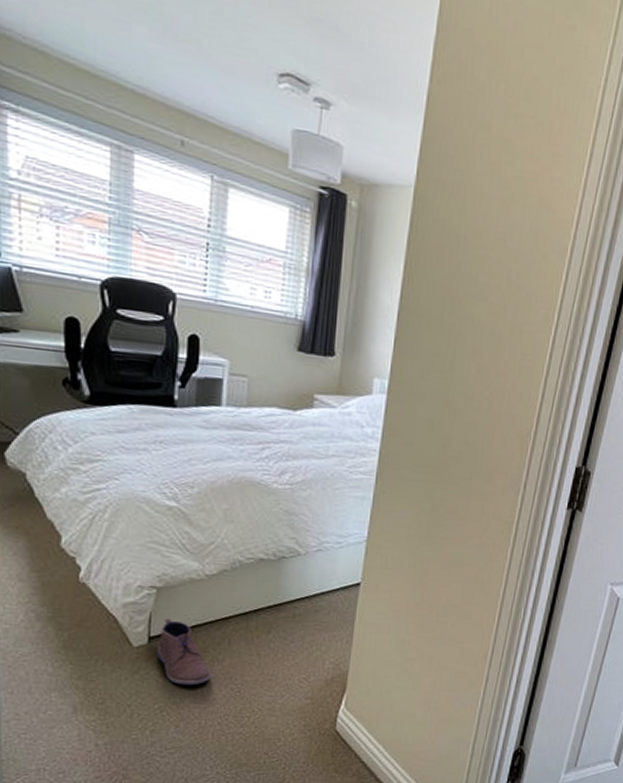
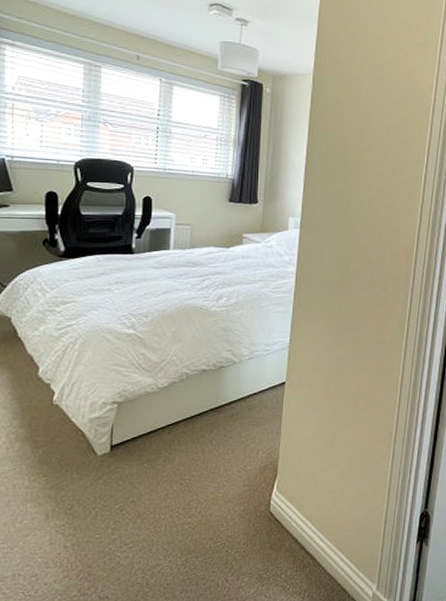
shoe: present [157,618,212,686] -> none [117,428,164,486]

